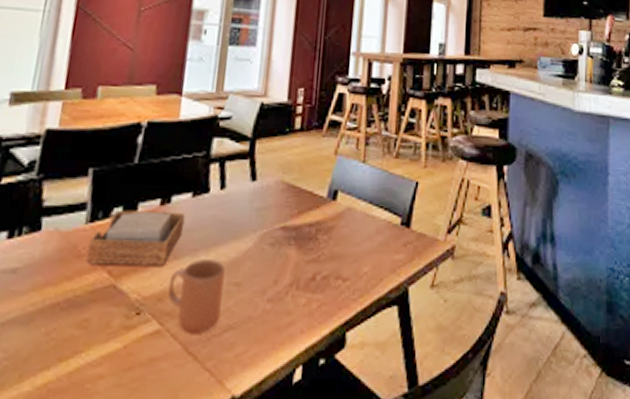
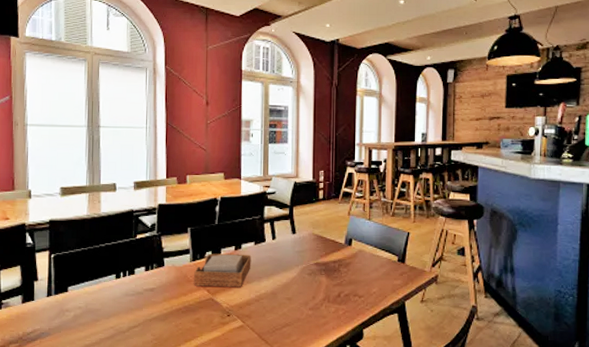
cup: present [167,259,225,334] -> none [245,283,280,328]

